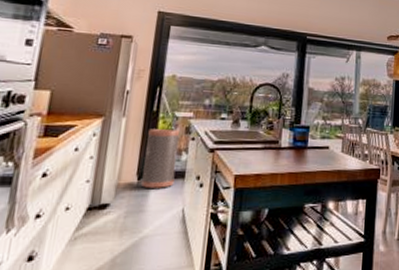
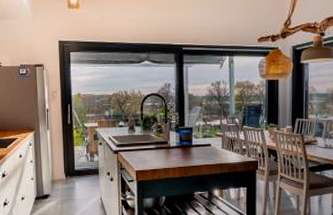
trash can: present [141,128,181,189] -> none [66,136,91,183]

